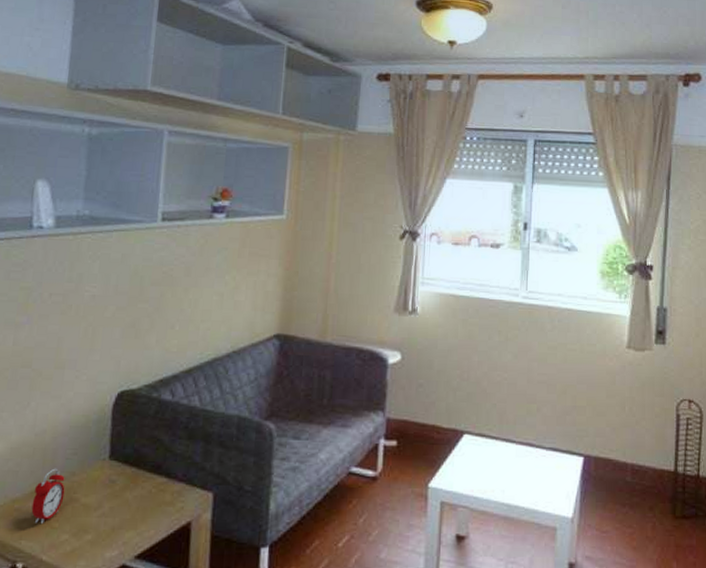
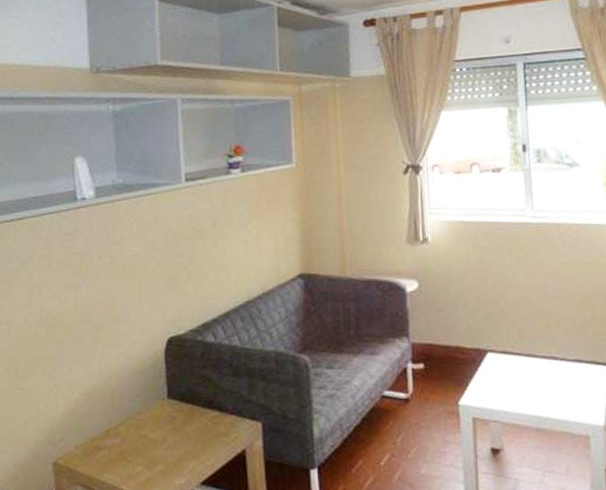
alarm clock: present [31,468,65,525] -> none [108,409,134,459]

